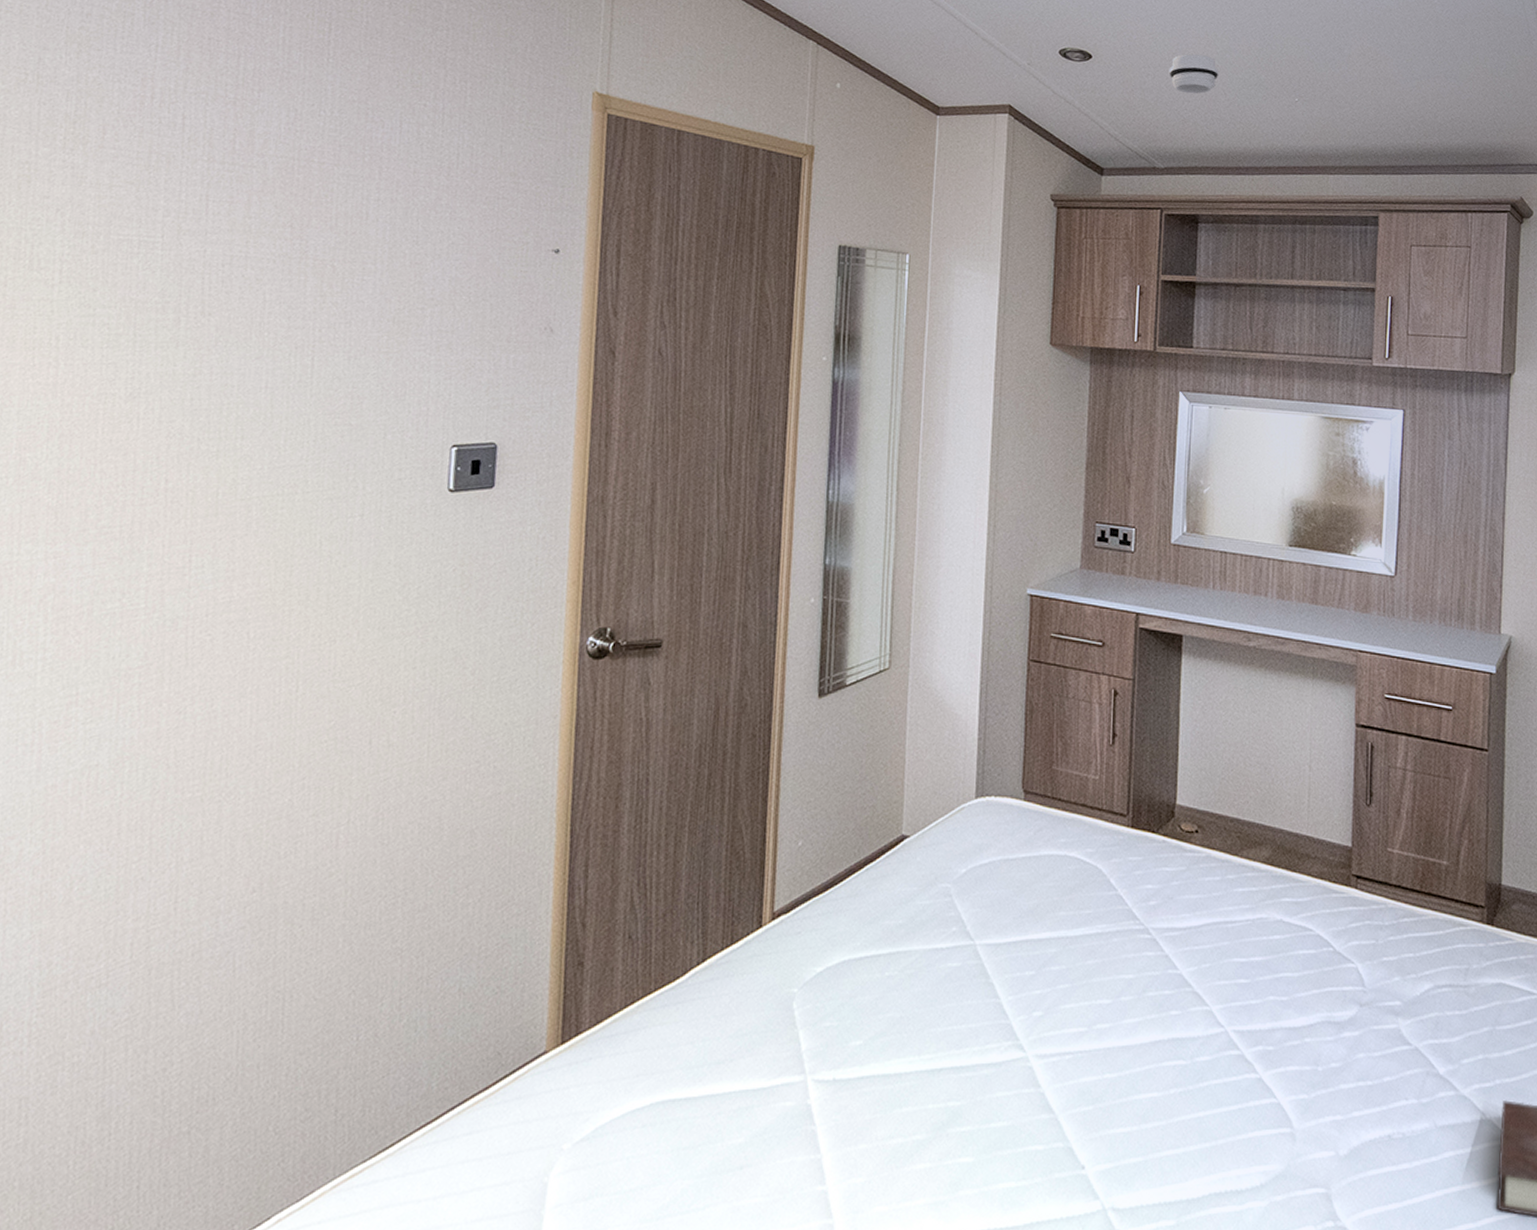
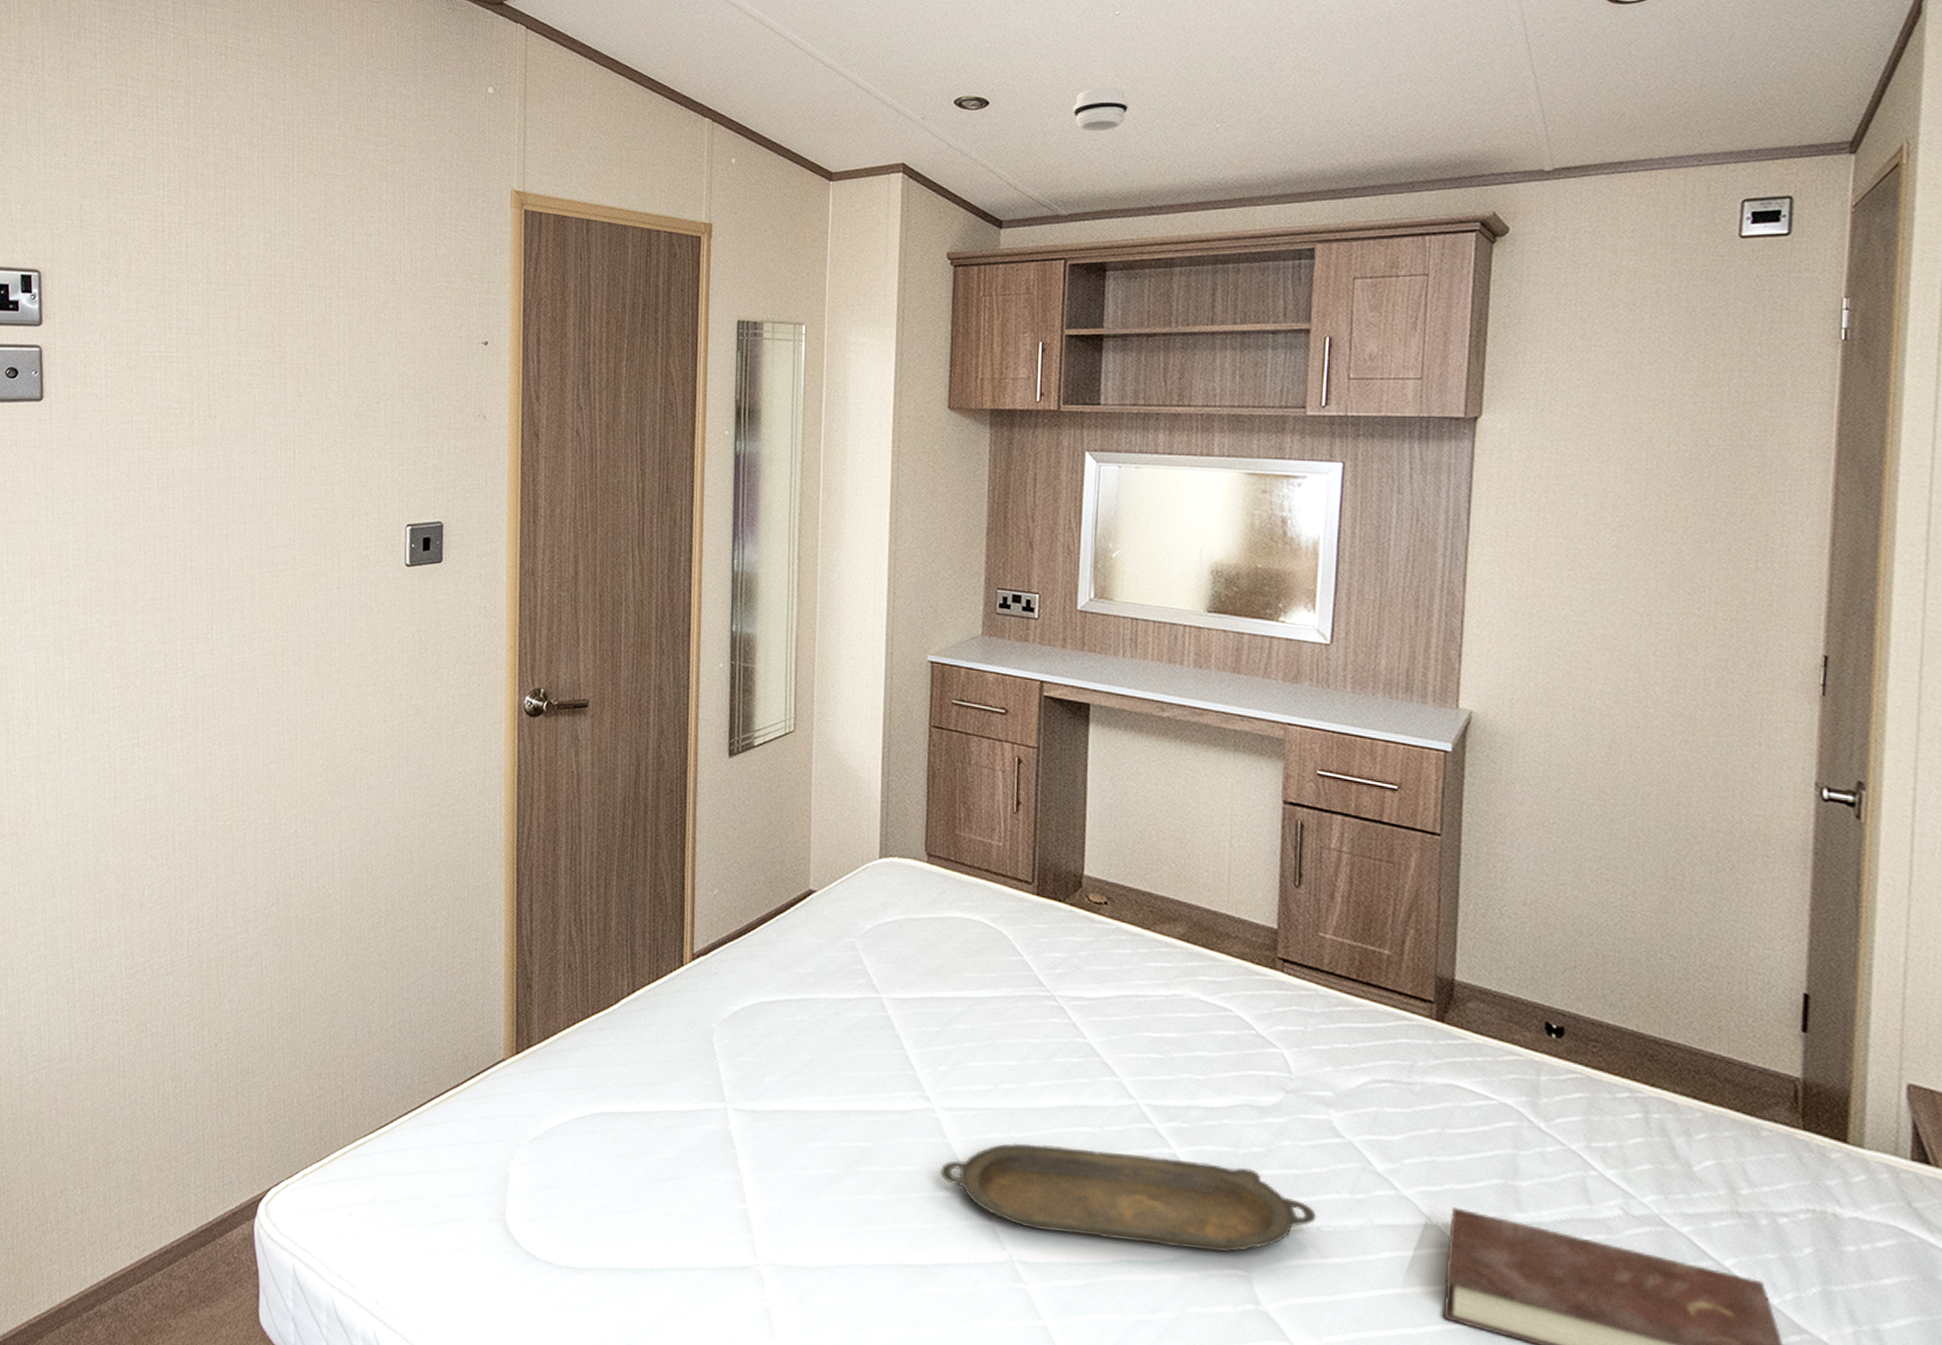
serving tray: none [1032,1082,1388,1174] -> present [939,1142,1317,1252]

